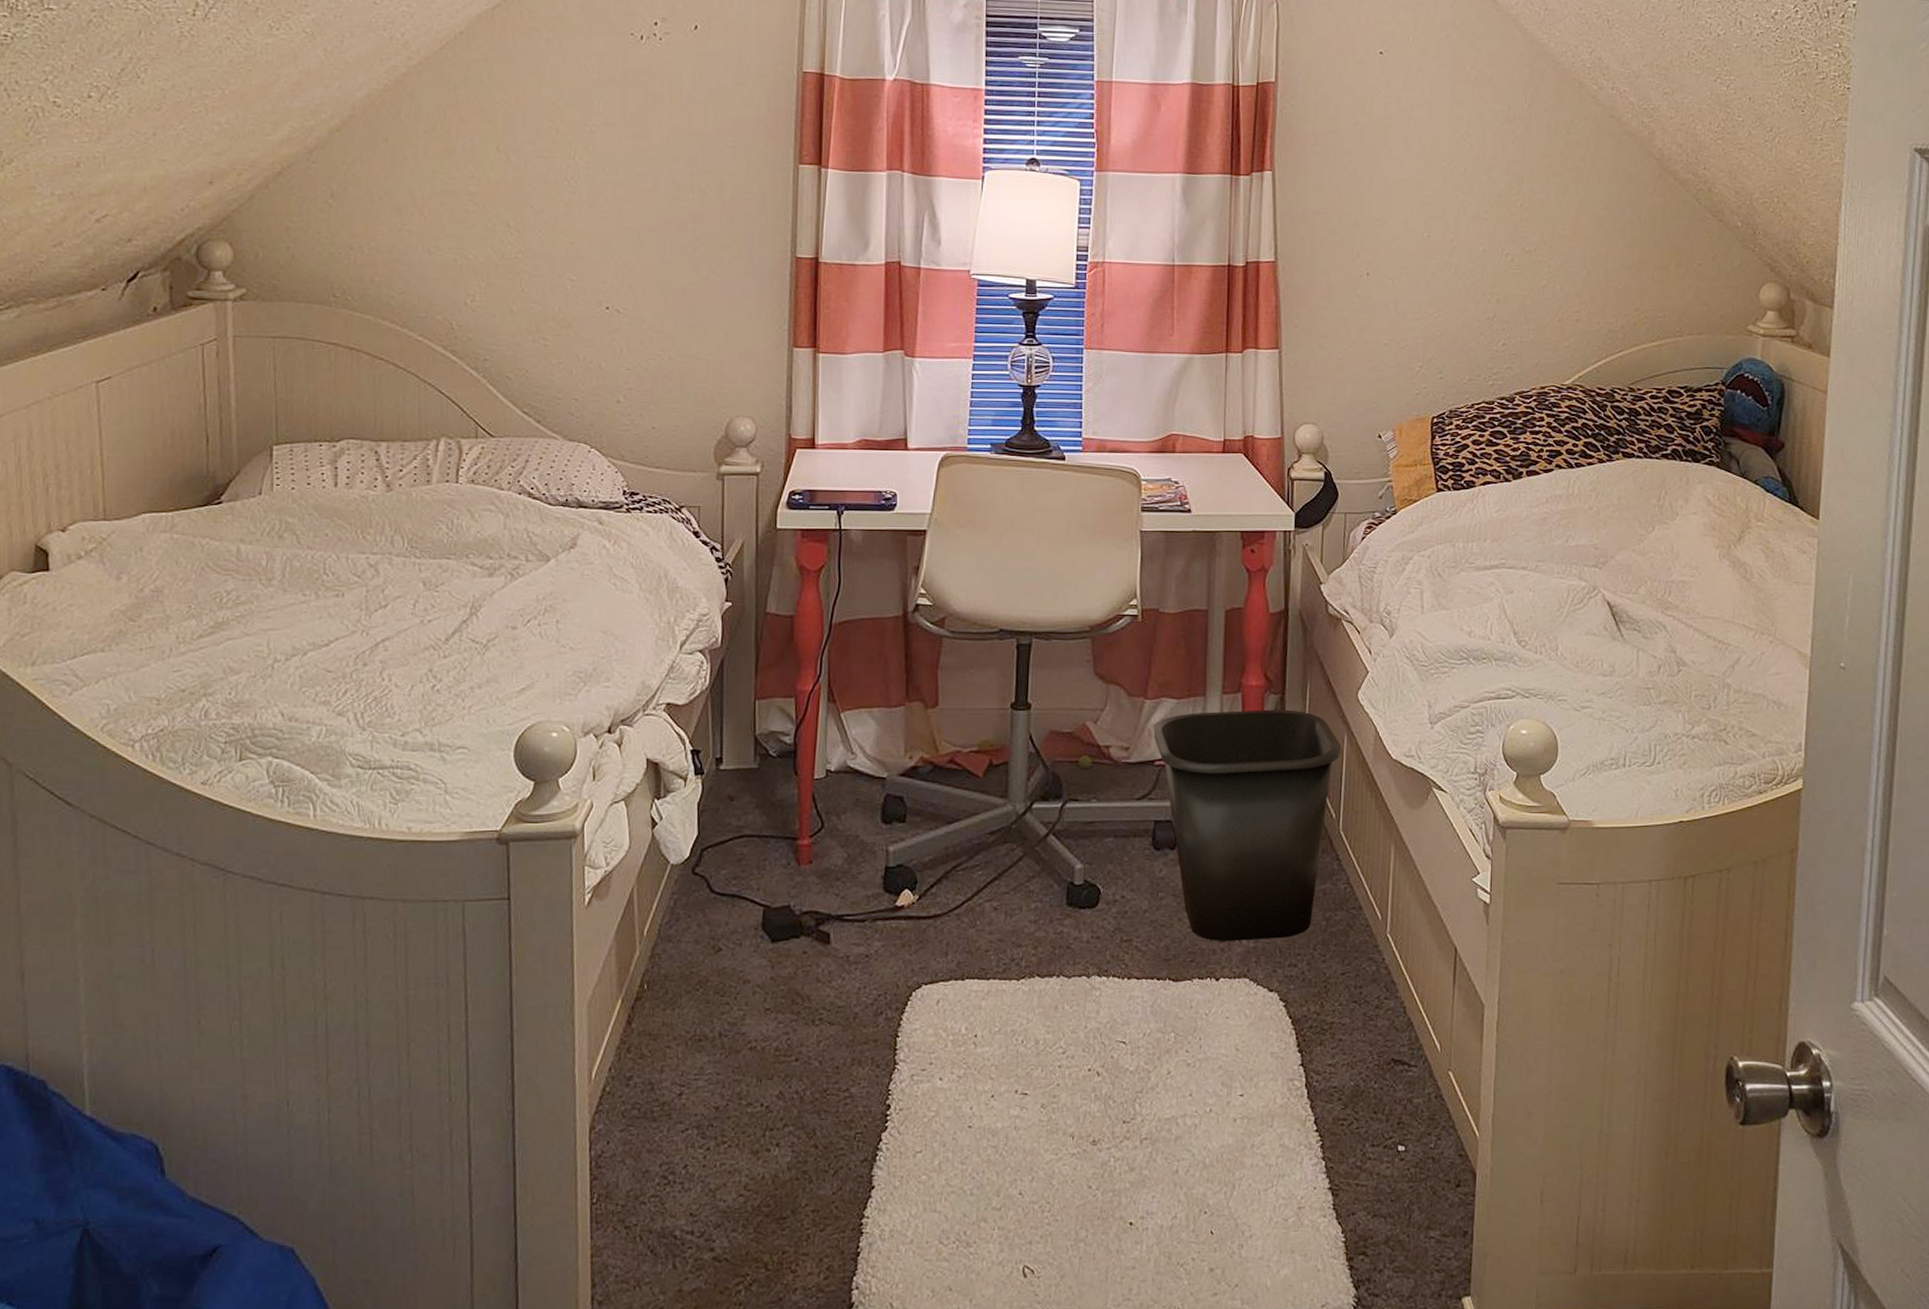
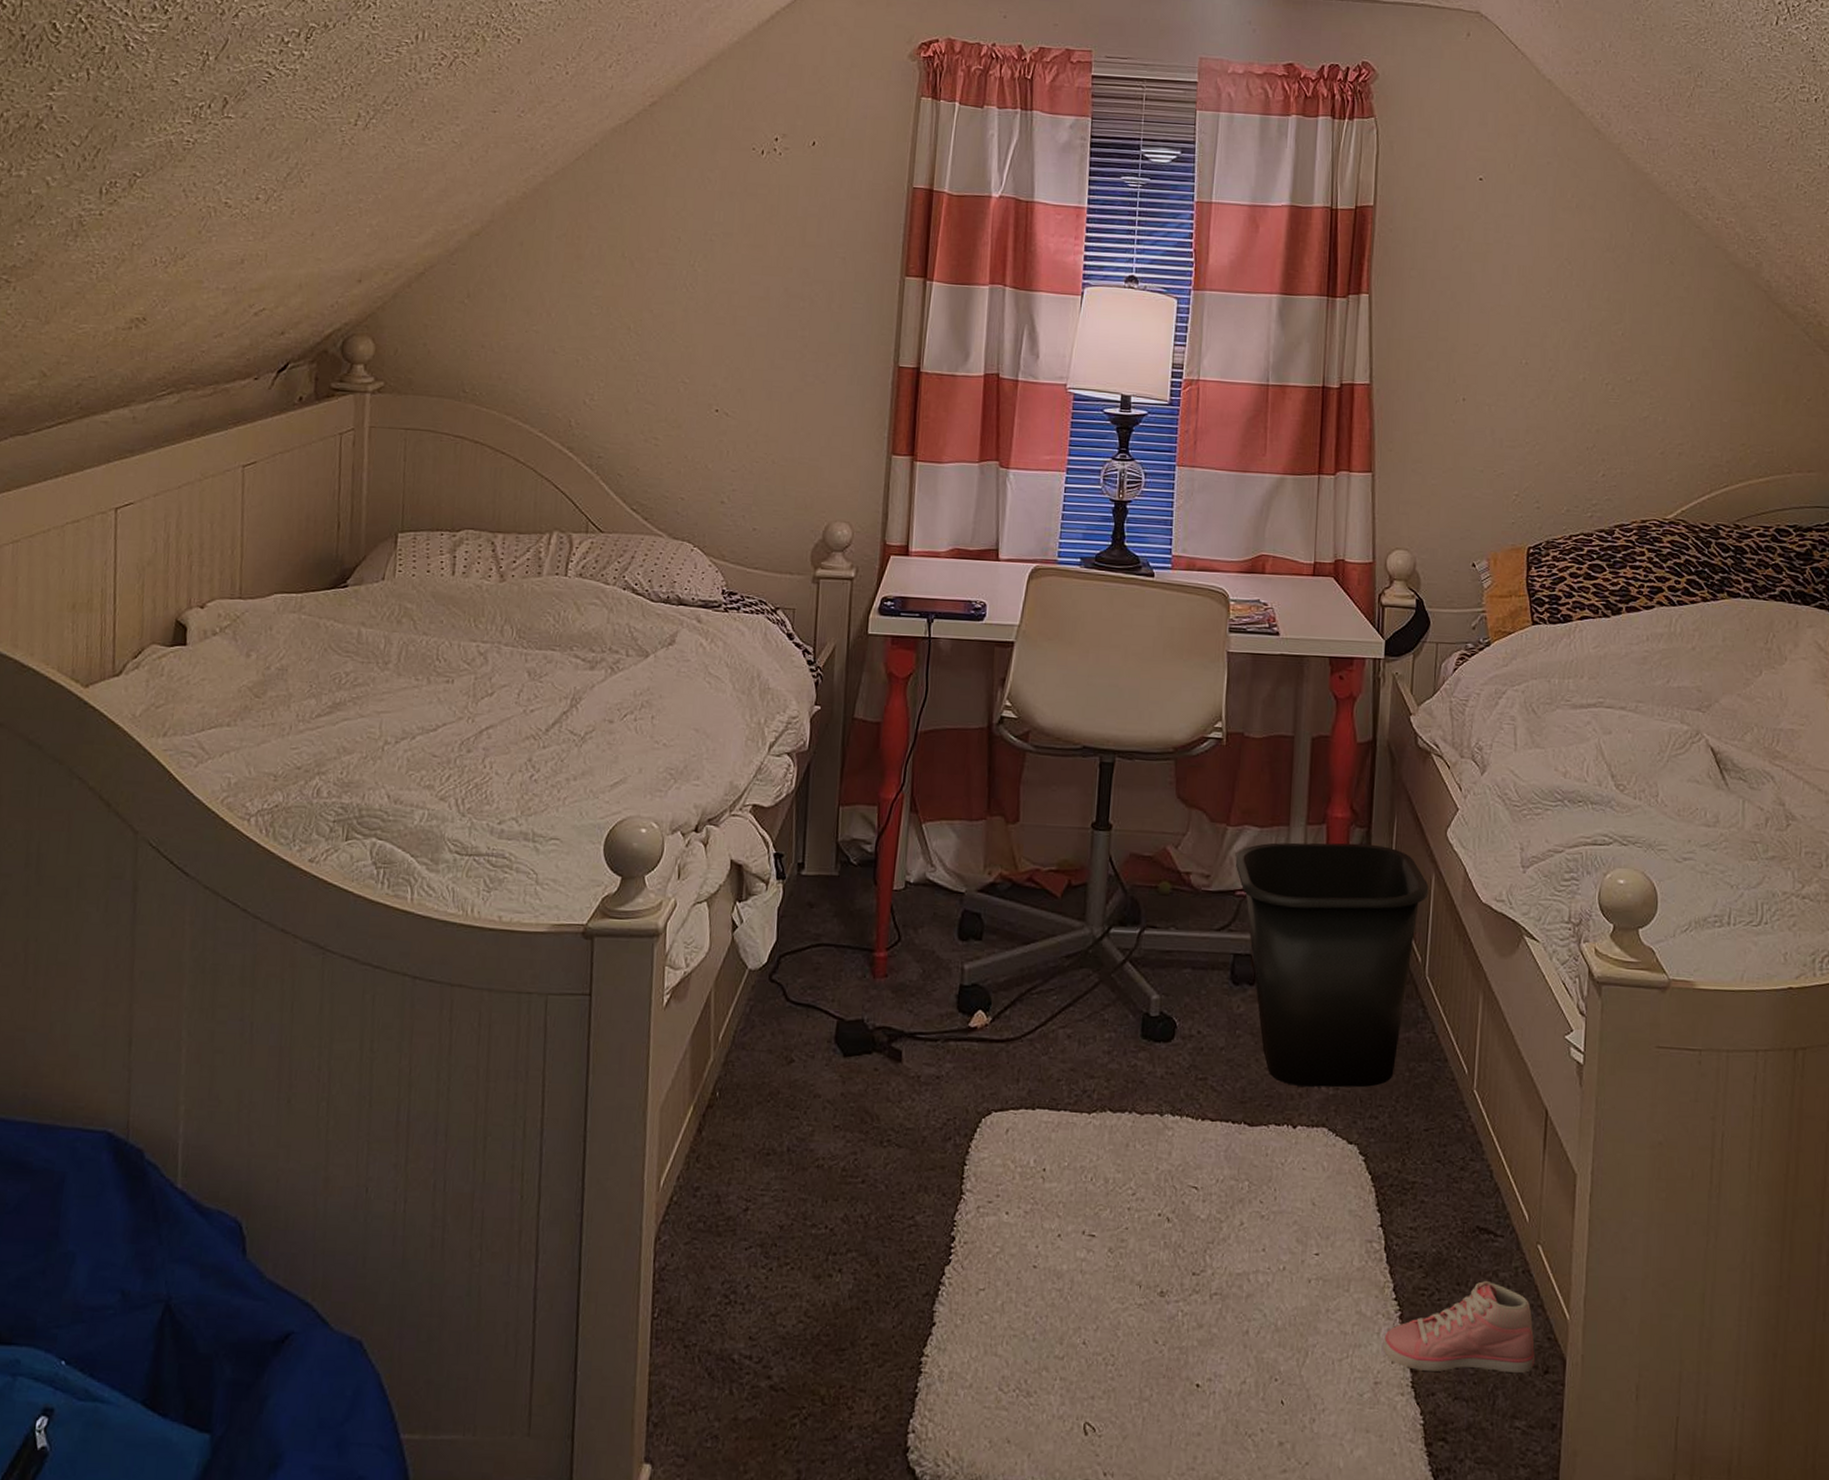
sneaker: none [1305,1107,1448,1193] -> present [1383,1280,1536,1374]

